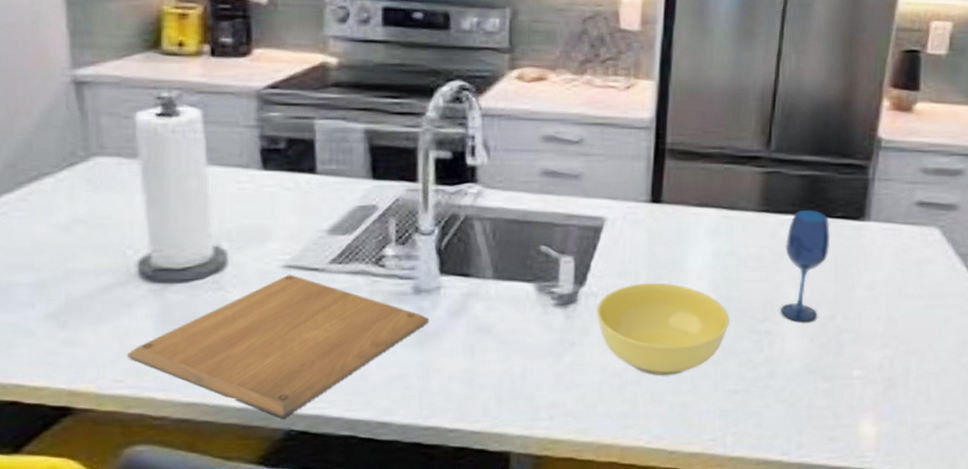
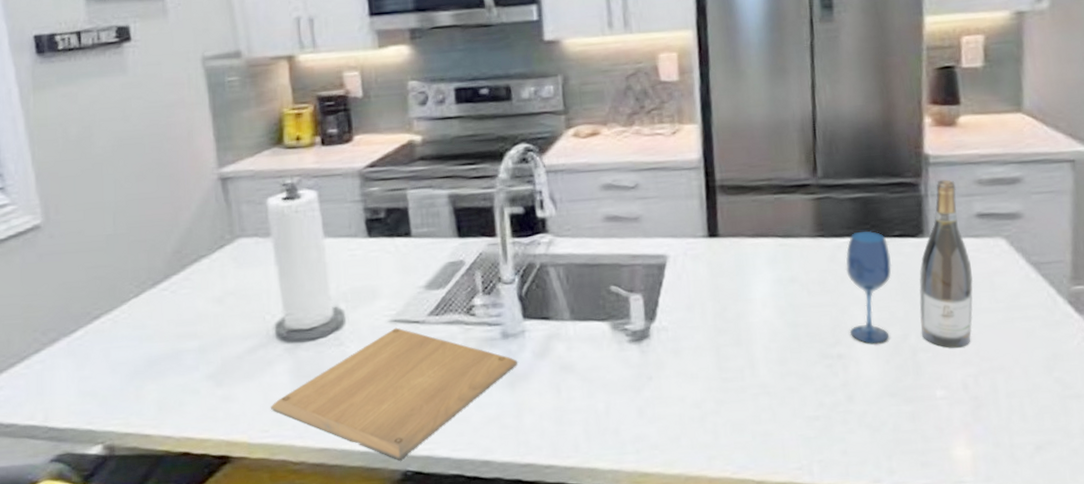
bowl: present [596,282,730,375] -> none [669,313,800,405]
wine bottle: none [848,165,904,330] -> present [919,179,974,348]

